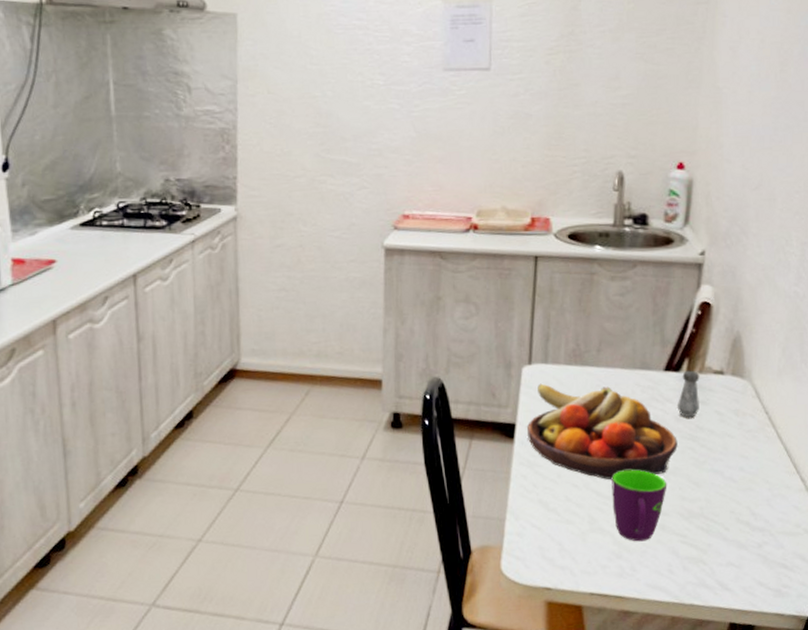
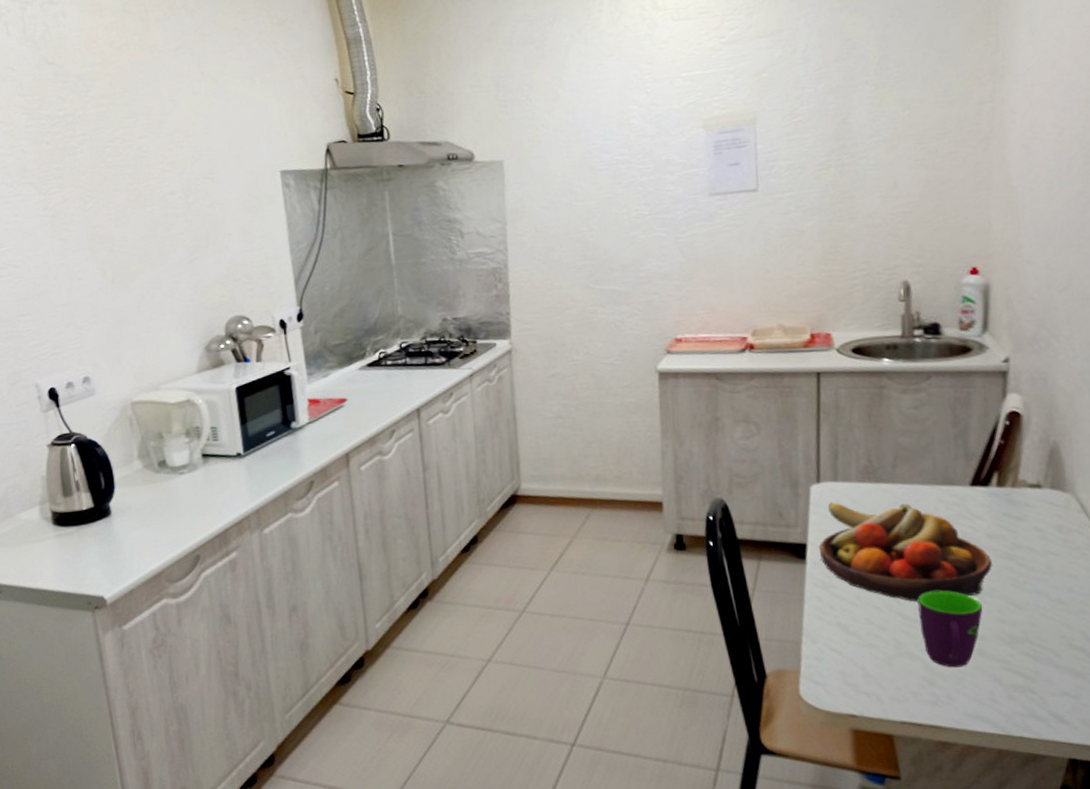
salt shaker: present [676,370,700,418] -> none [987,484,1015,535]

